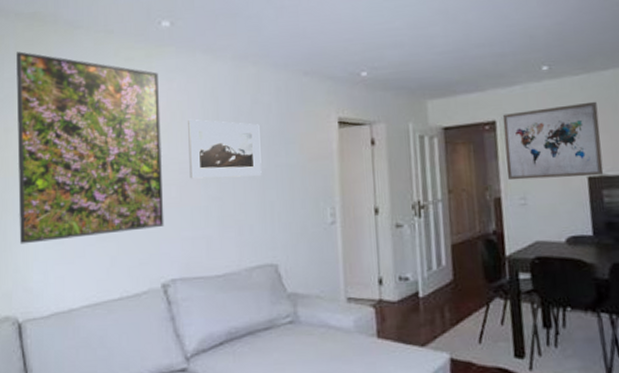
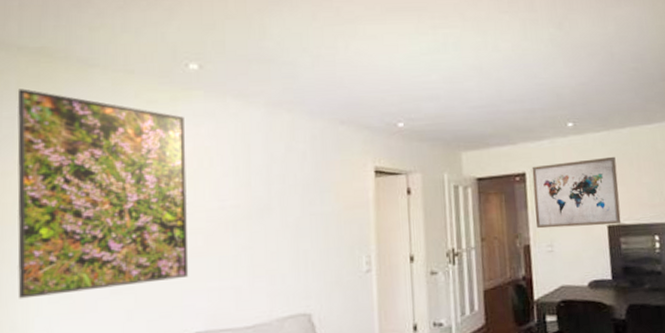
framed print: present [188,119,262,179] -> none [217,165,296,228]

